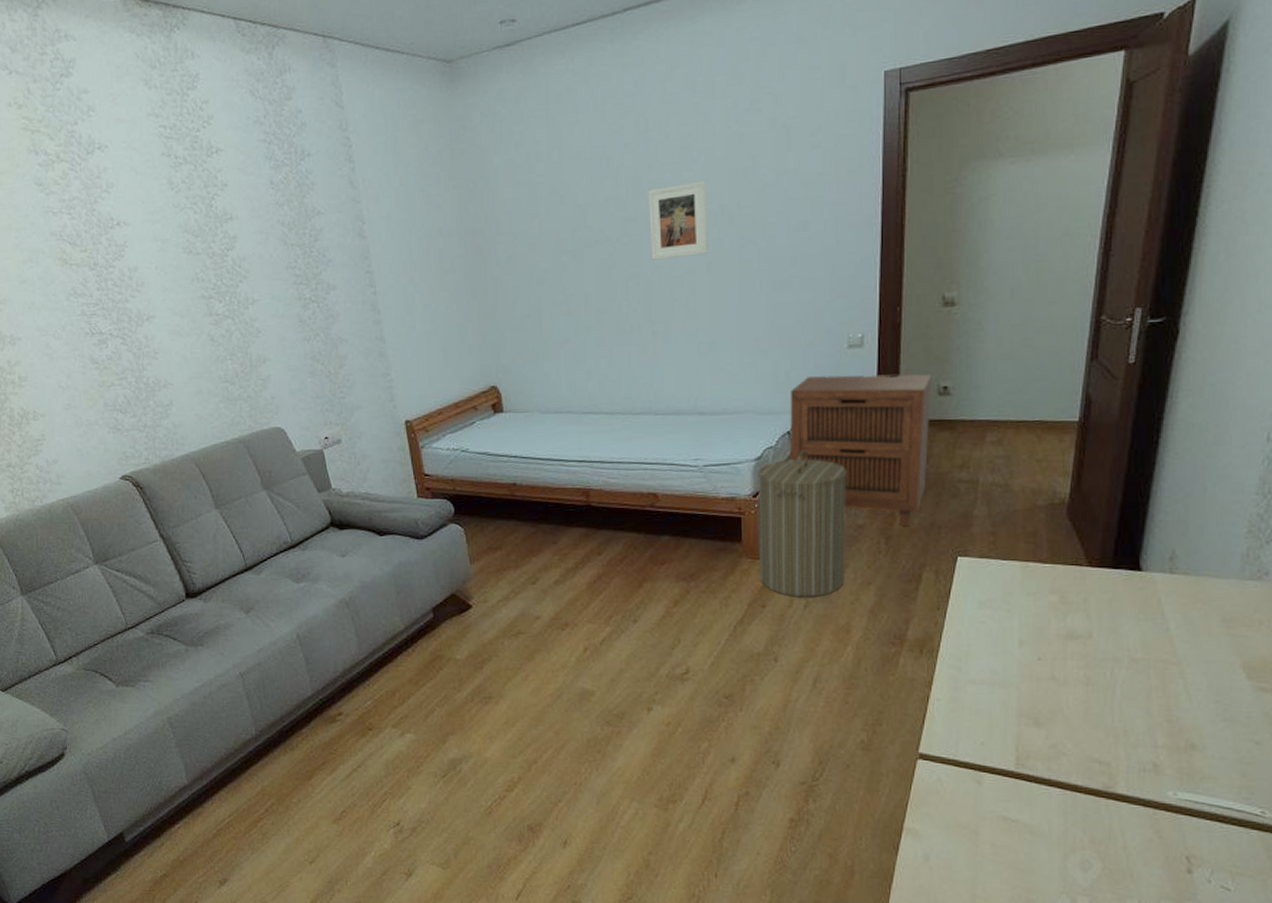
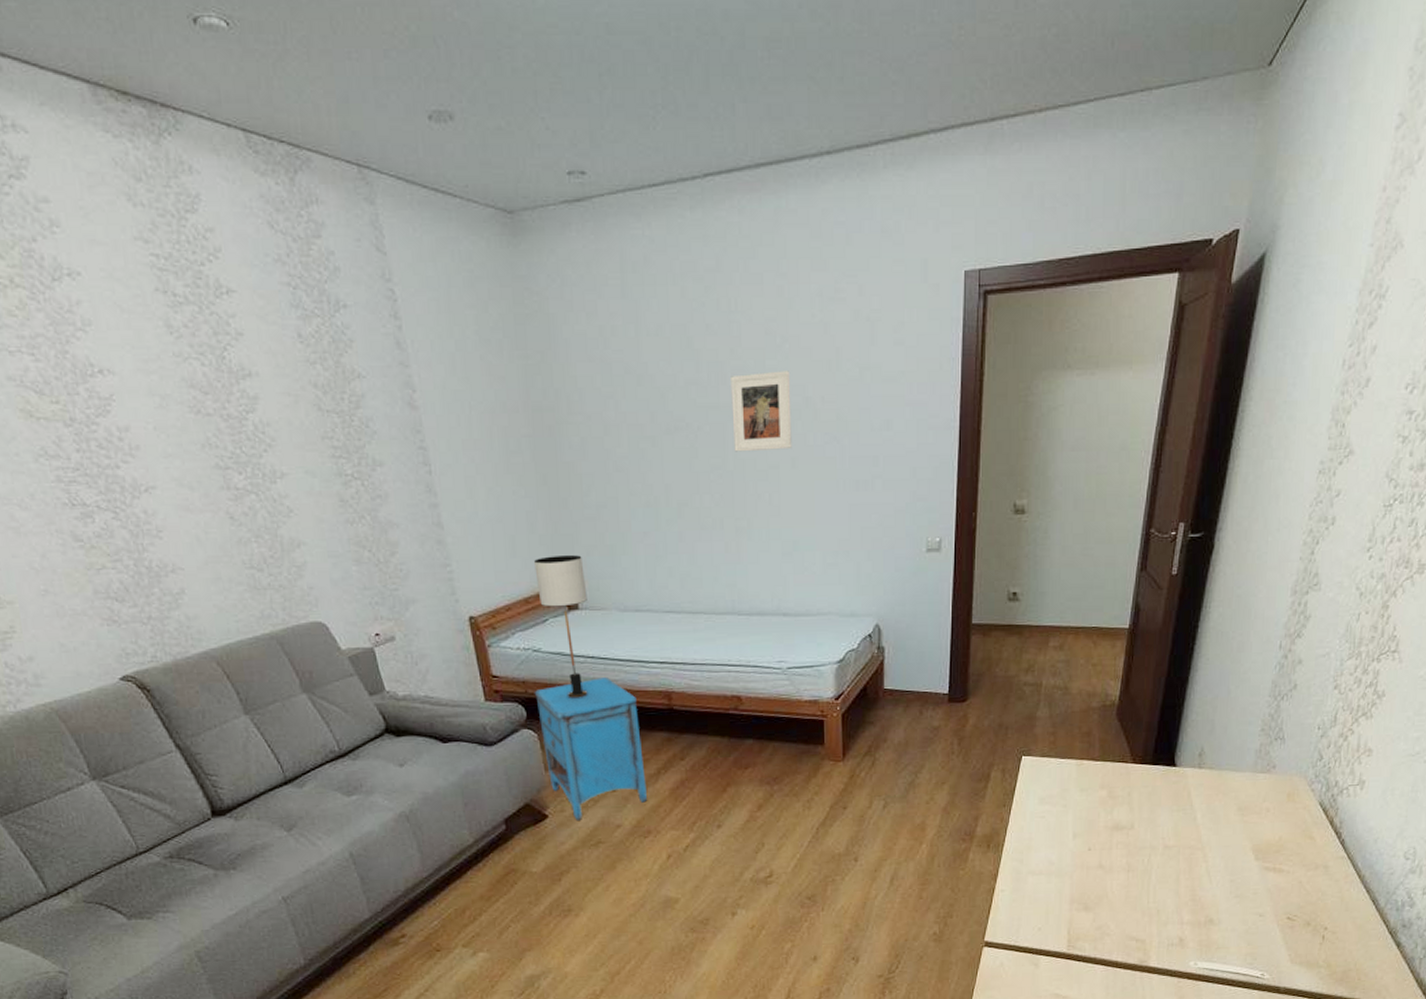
nightstand: none [461,476,565,611] -> present [534,677,647,820]
table lamp: none [464,362,511,495] -> present [534,555,588,698]
laundry hamper: present [758,451,847,597] -> none [840,654,924,798]
cabinet: present [790,374,932,526] -> none [871,579,1003,727]

